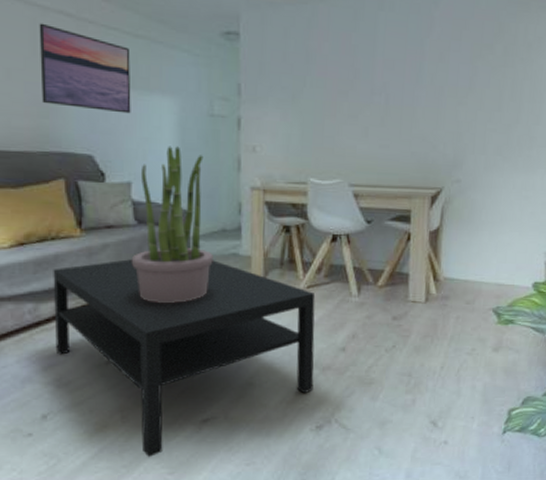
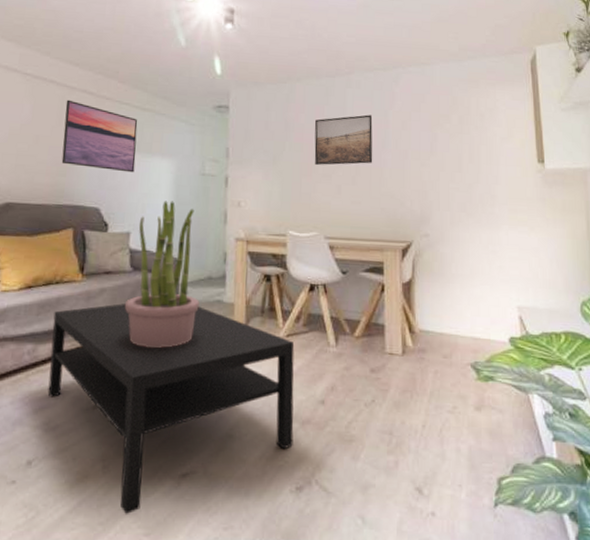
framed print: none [339,44,407,105] -> present [314,114,373,166]

